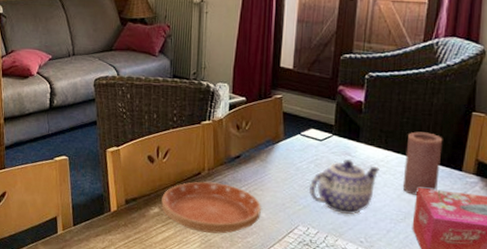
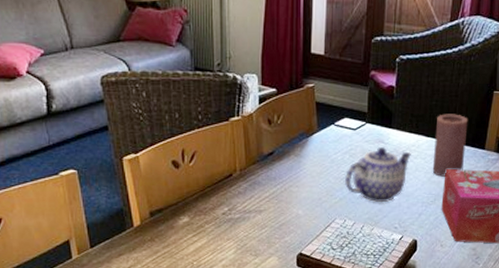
saucer: present [161,181,261,234] -> none [191,183,297,237]

